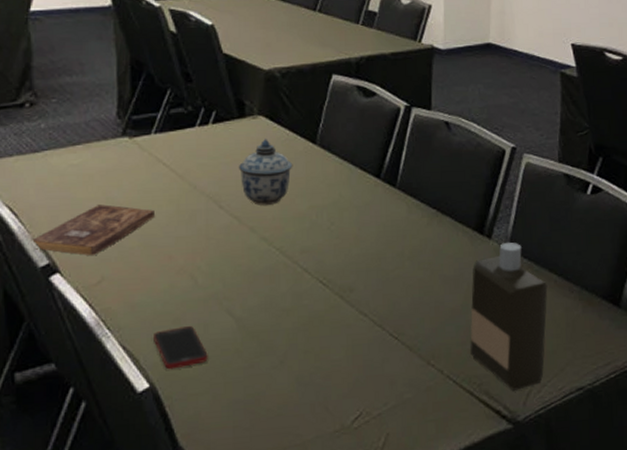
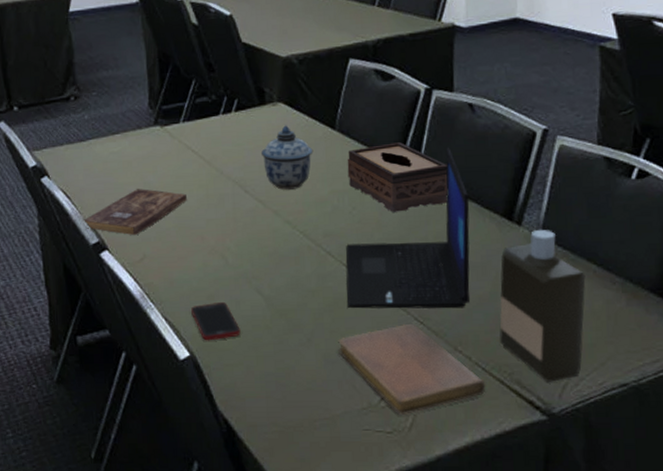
notebook: none [312,339,457,436] -> present [338,323,486,416]
laptop: none [322,164,444,327] -> present [345,148,470,309]
tissue box: none [327,158,425,227] -> present [347,142,448,212]

